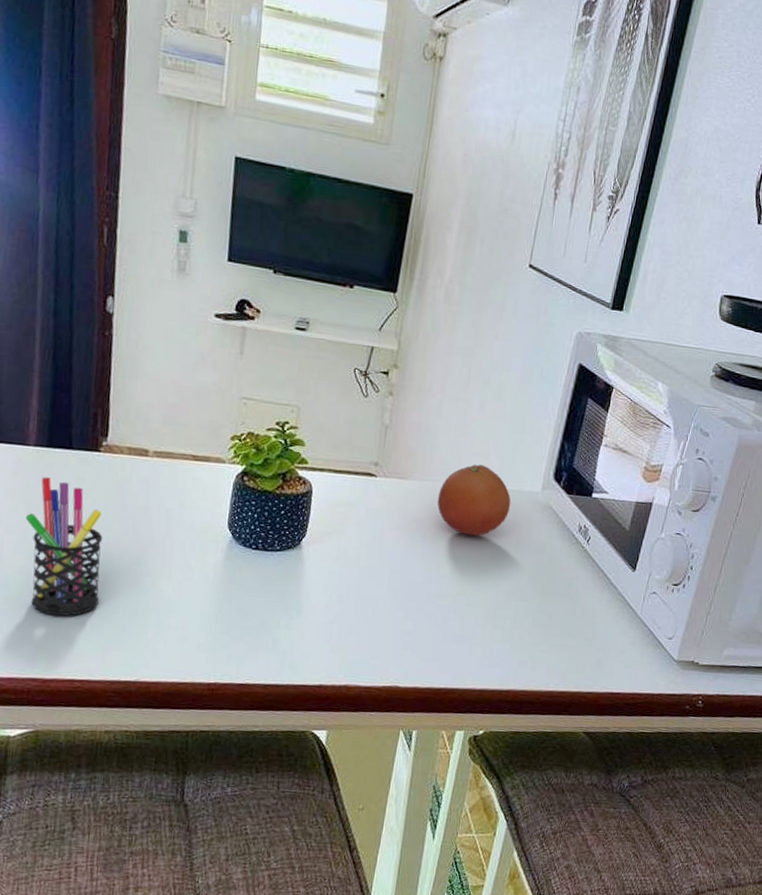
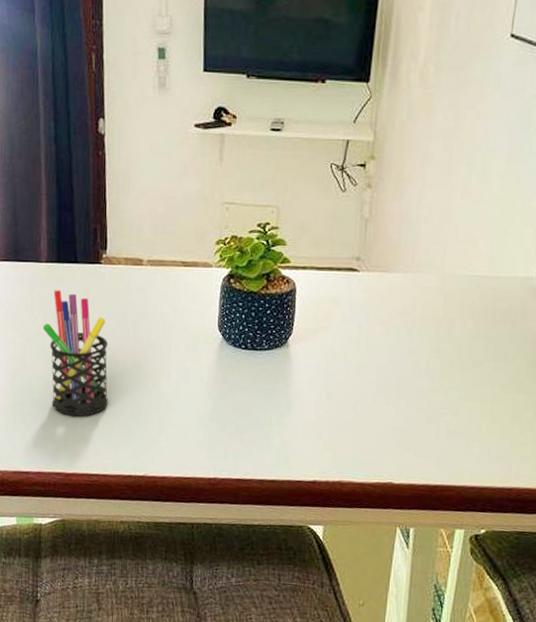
fruit: present [437,464,511,536] -> none [423,252,504,327]

